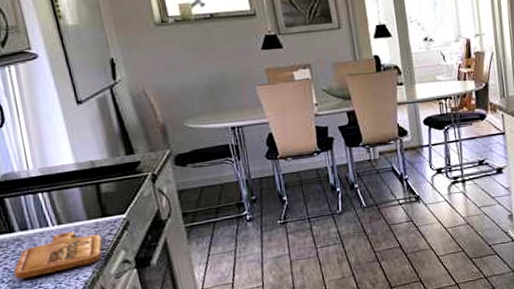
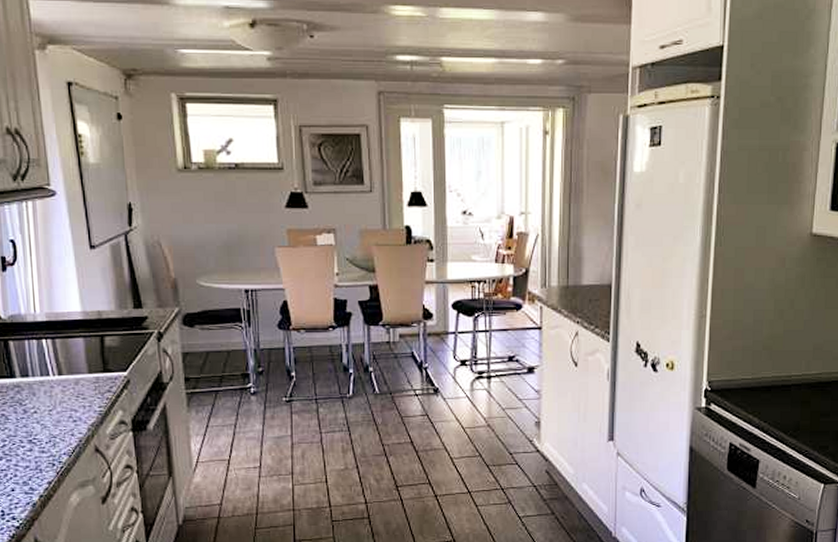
cutting board: present [13,231,103,279] -> none [10,383,101,428]

